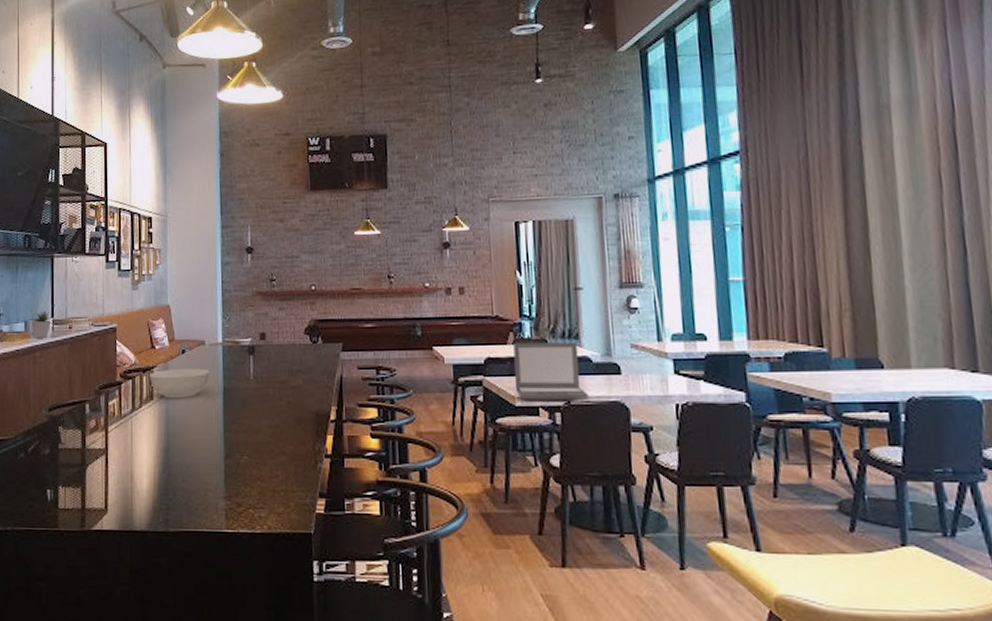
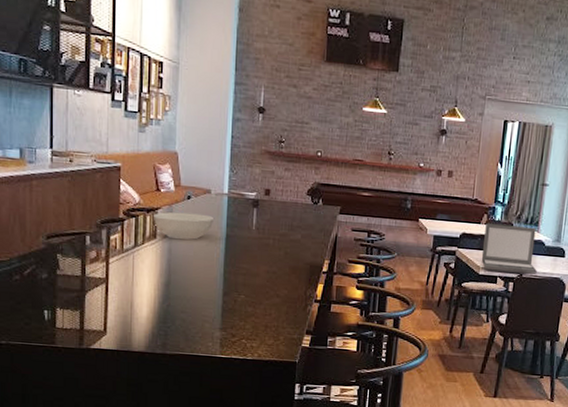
potted plant: present [32,310,51,339] -> none [28,140,50,169]

